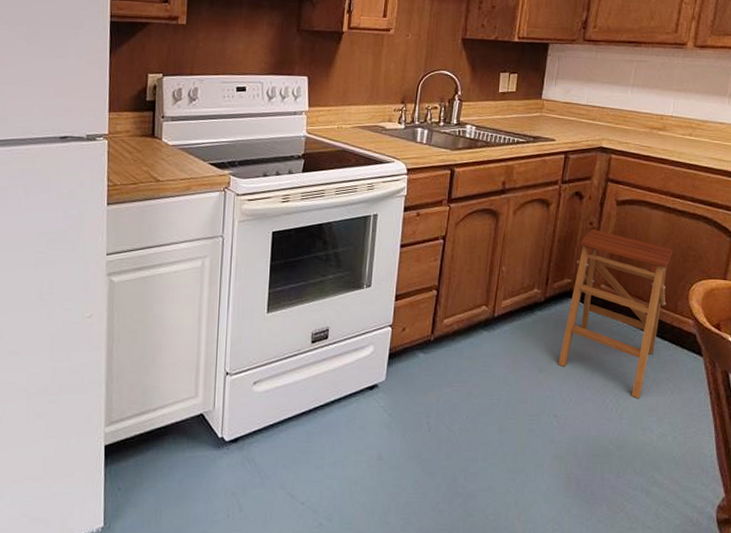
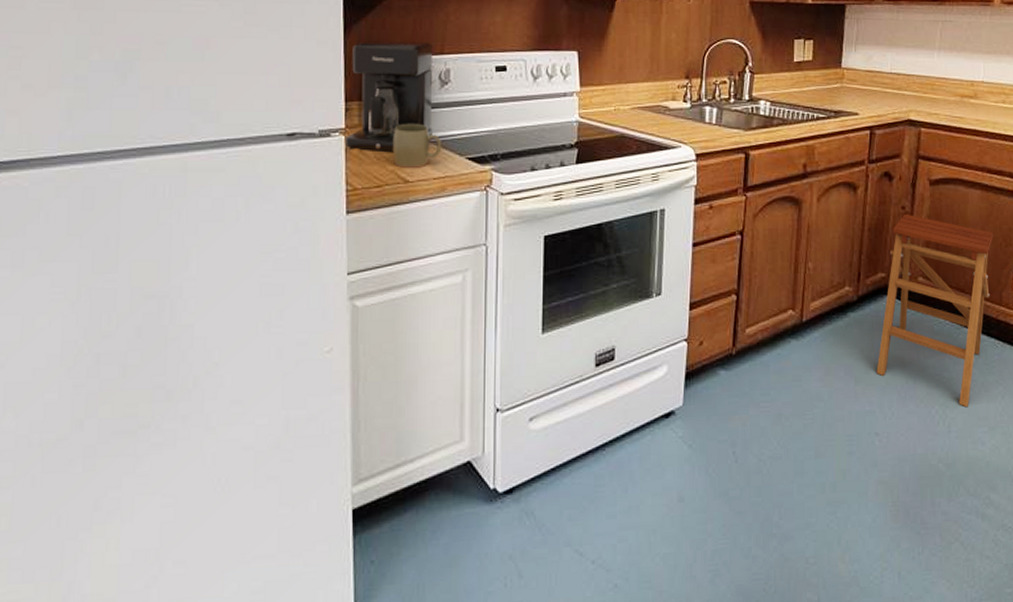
coffee maker: none [108,61,183,155] -> present [346,40,432,151]
mug: none [147,132,188,170] -> present [392,123,441,168]

